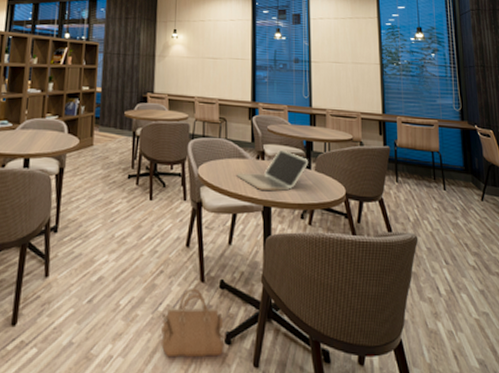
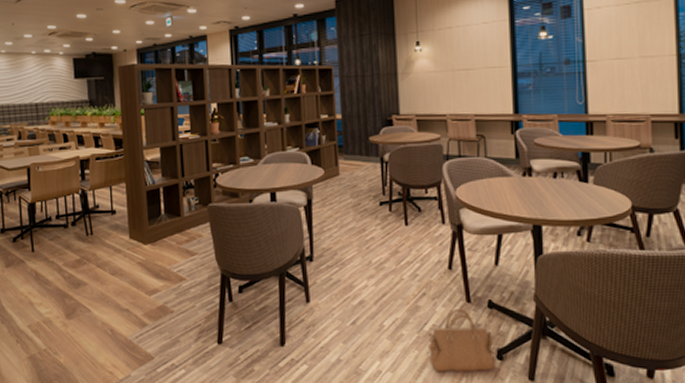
laptop: present [237,149,309,191] -> none [500,164,586,208]

